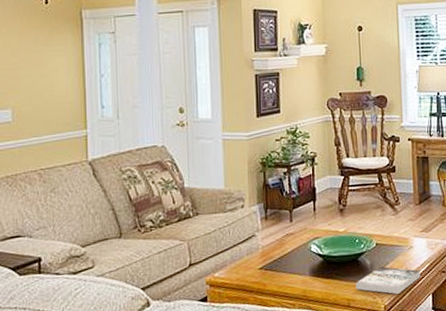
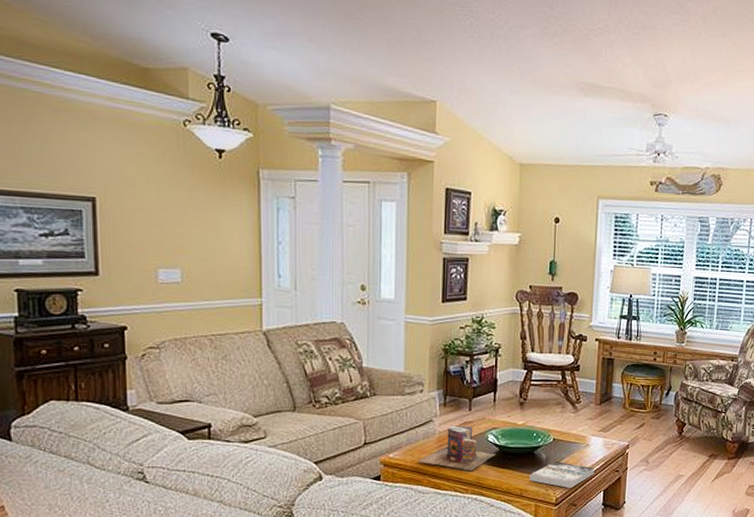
books: none [242,237,320,285] -> present [417,425,496,471]

